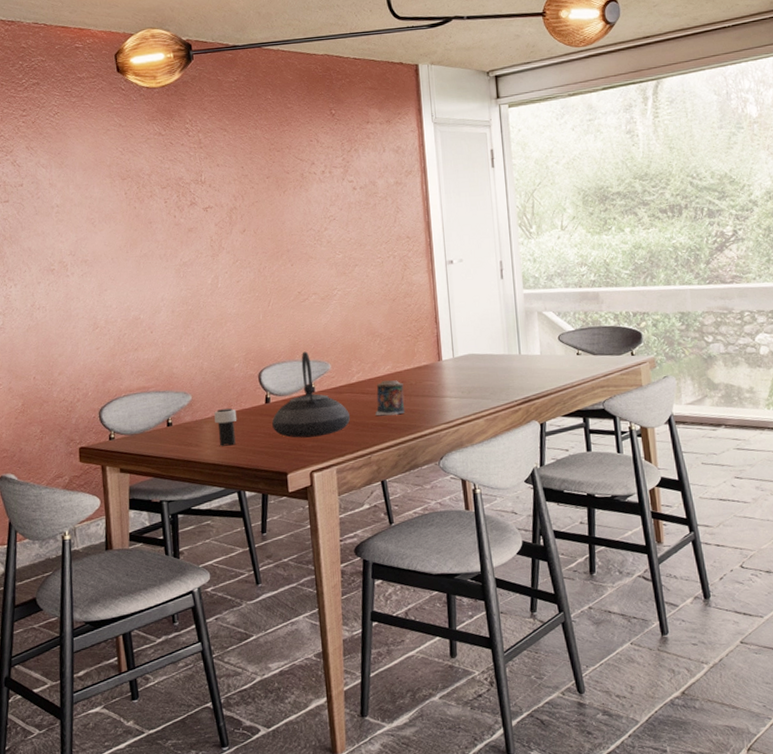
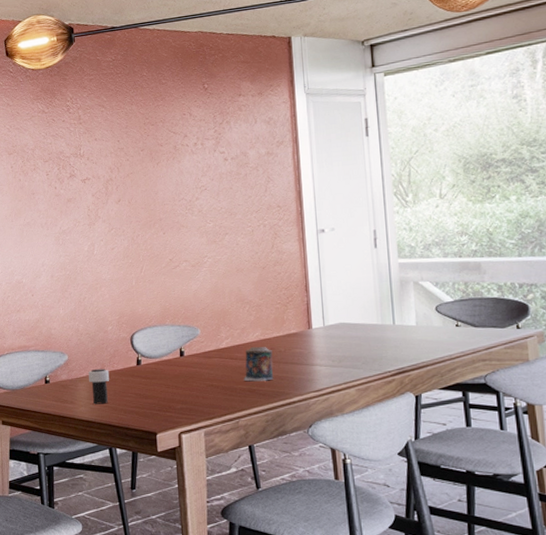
teapot: present [272,351,351,438] -> none [143,316,219,400]

